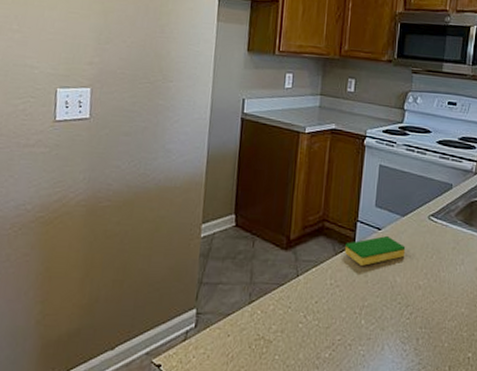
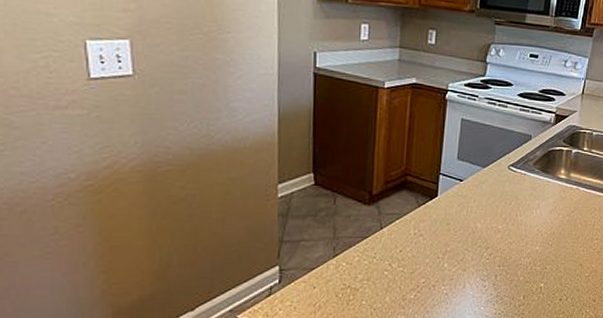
dish sponge: present [345,235,406,266] -> none [428,186,486,215]

